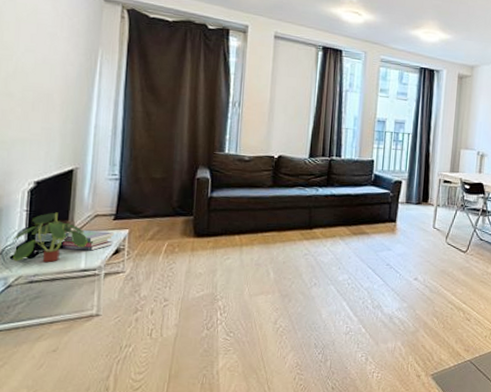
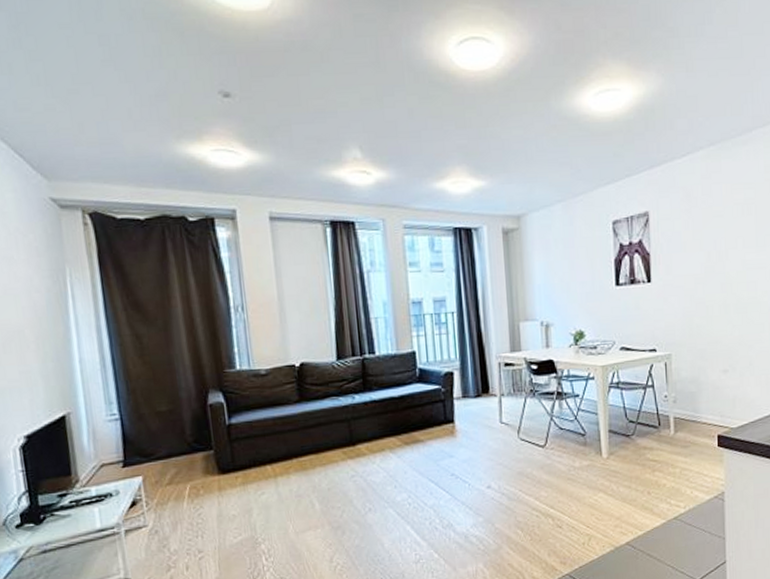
plant: present [13,212,88,263] -> none [14,468,99,531]
books: present [55,230,114,251] -> none [61,481,127,510]

